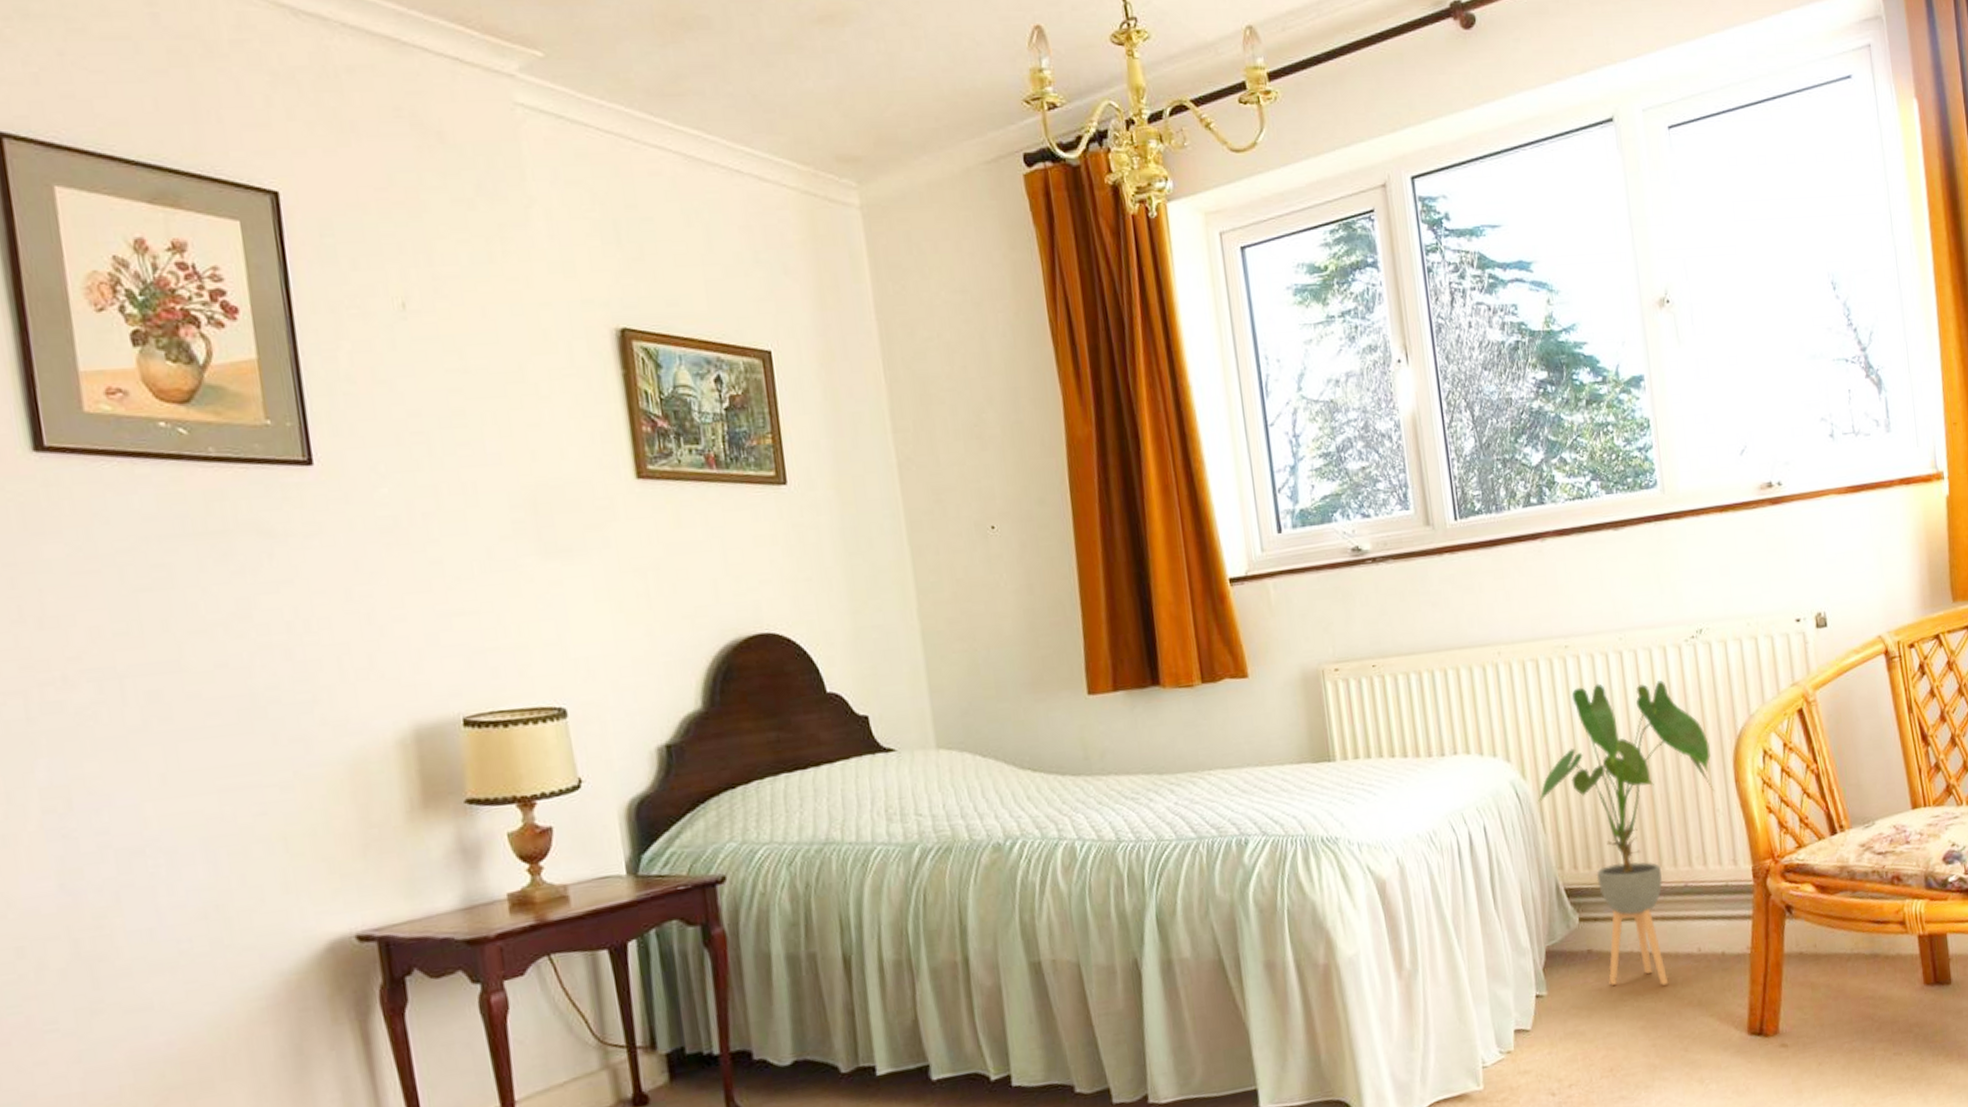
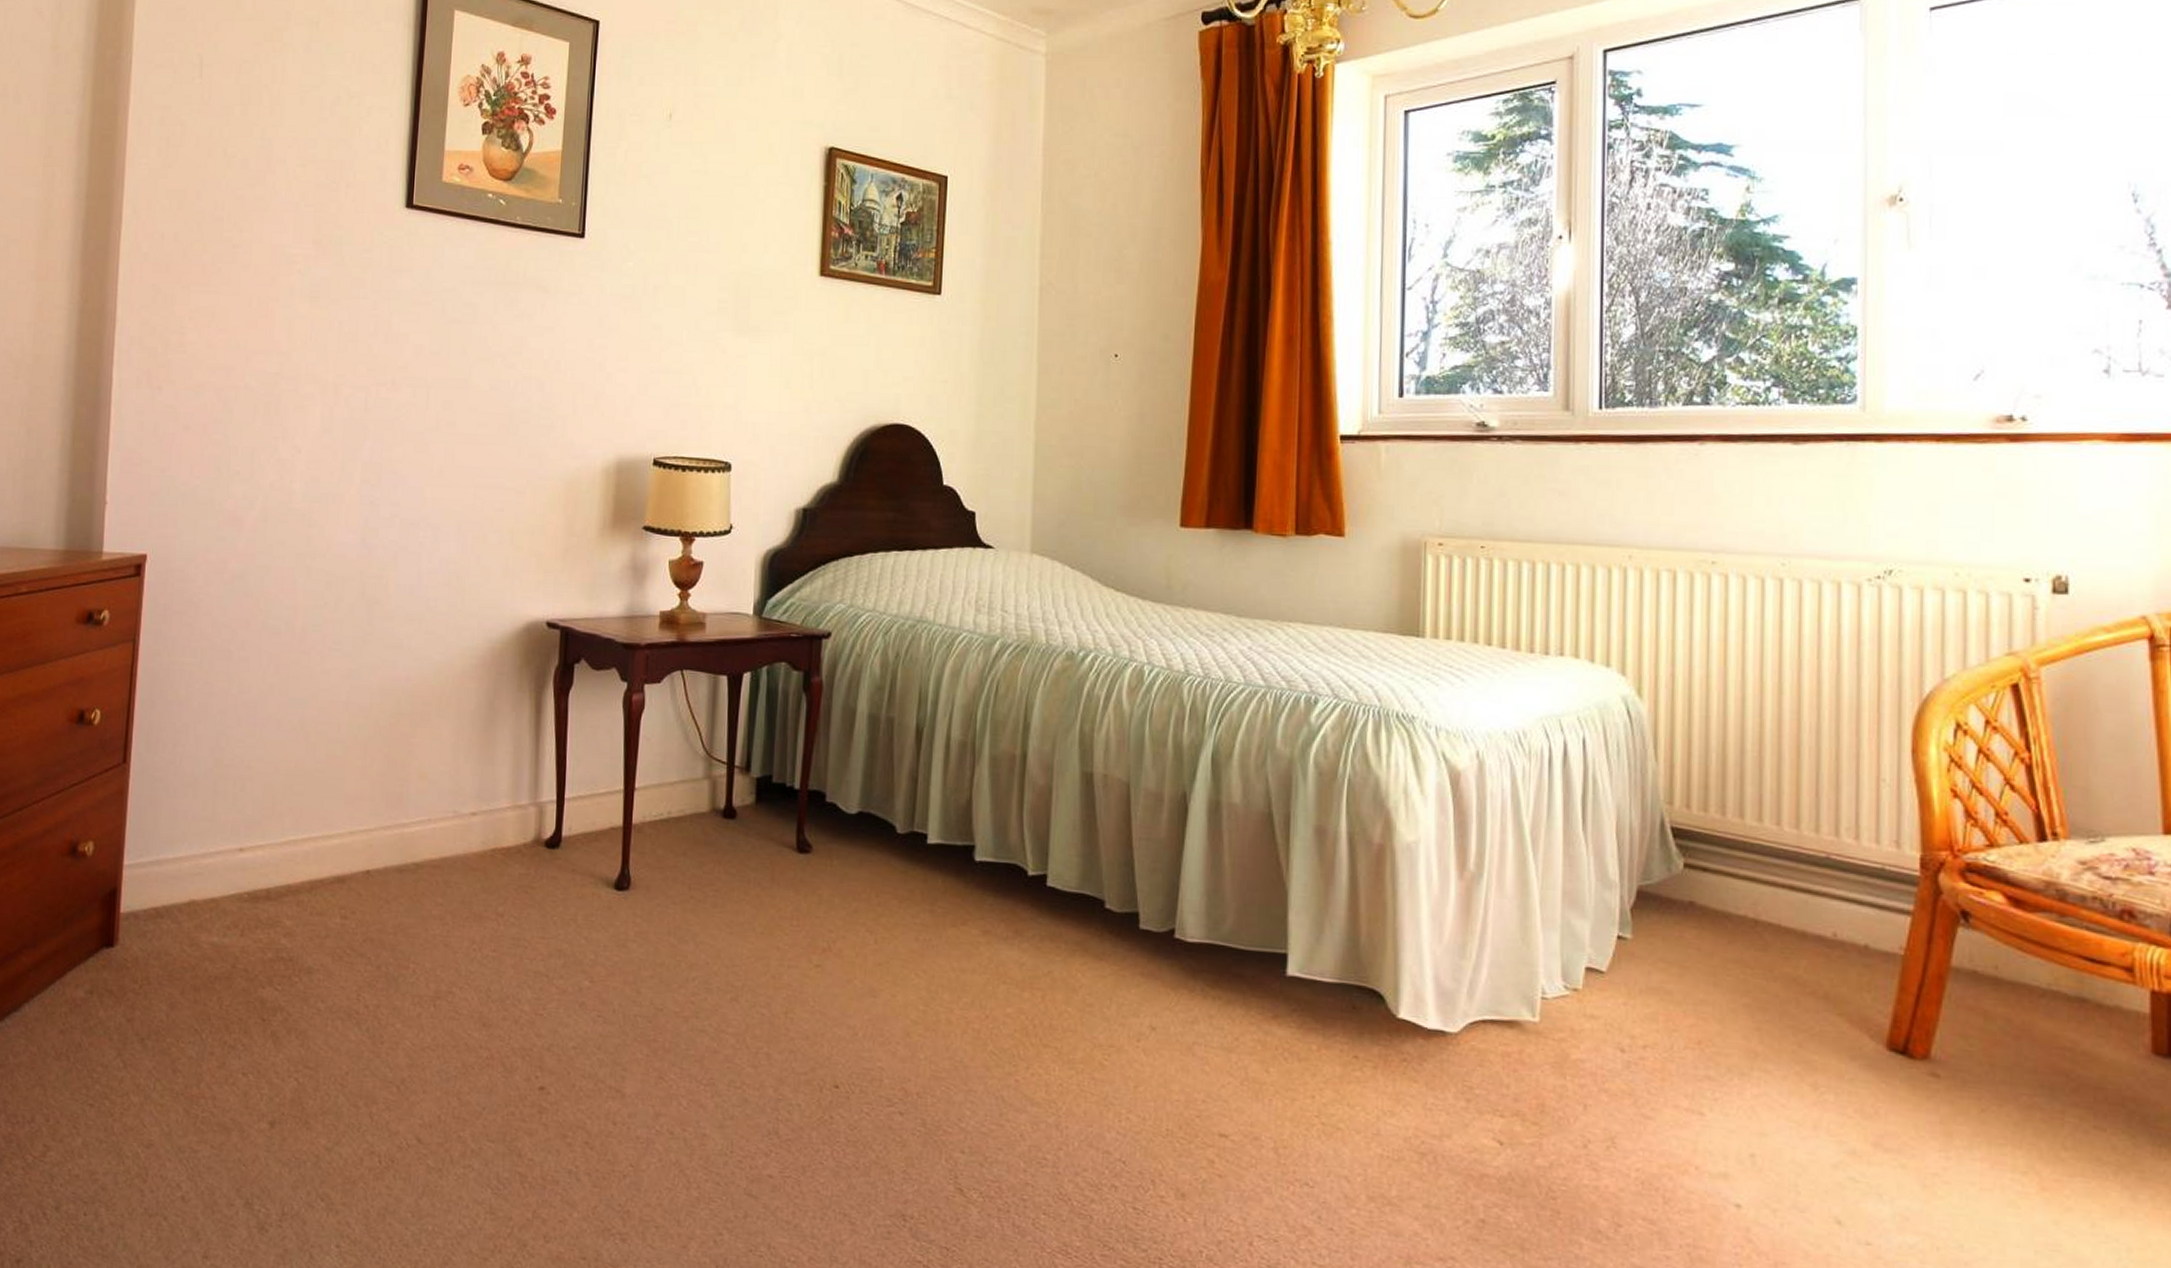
house plant: present [1537,680,1715,986] -> none [1651,609,1883,965]

